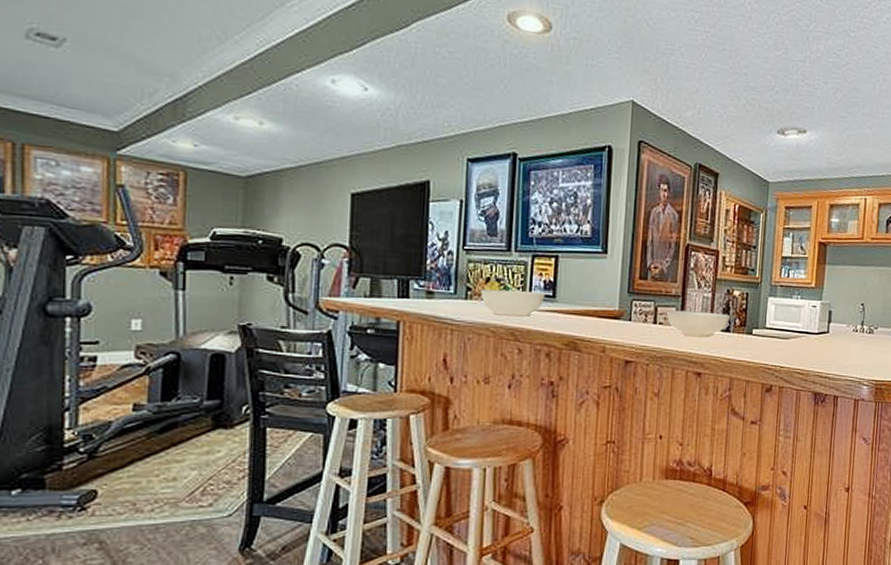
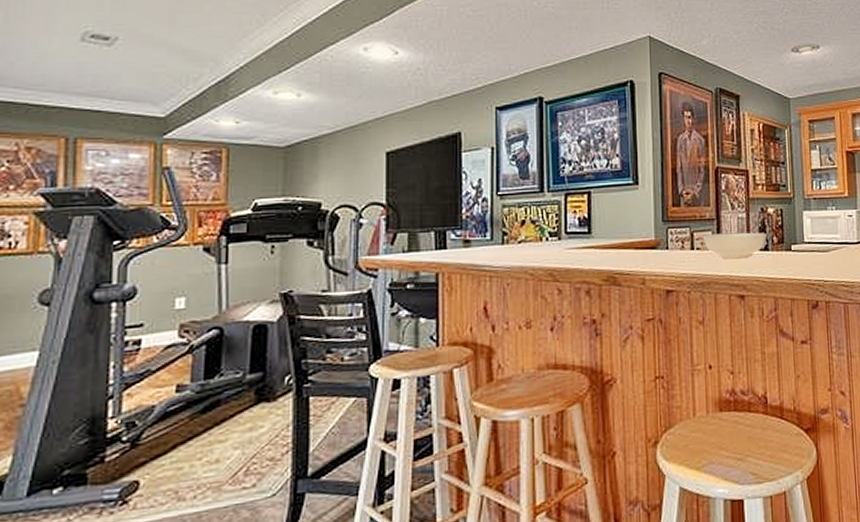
bowl: present [480,289,545,317] -> none [516,229,581,257]

